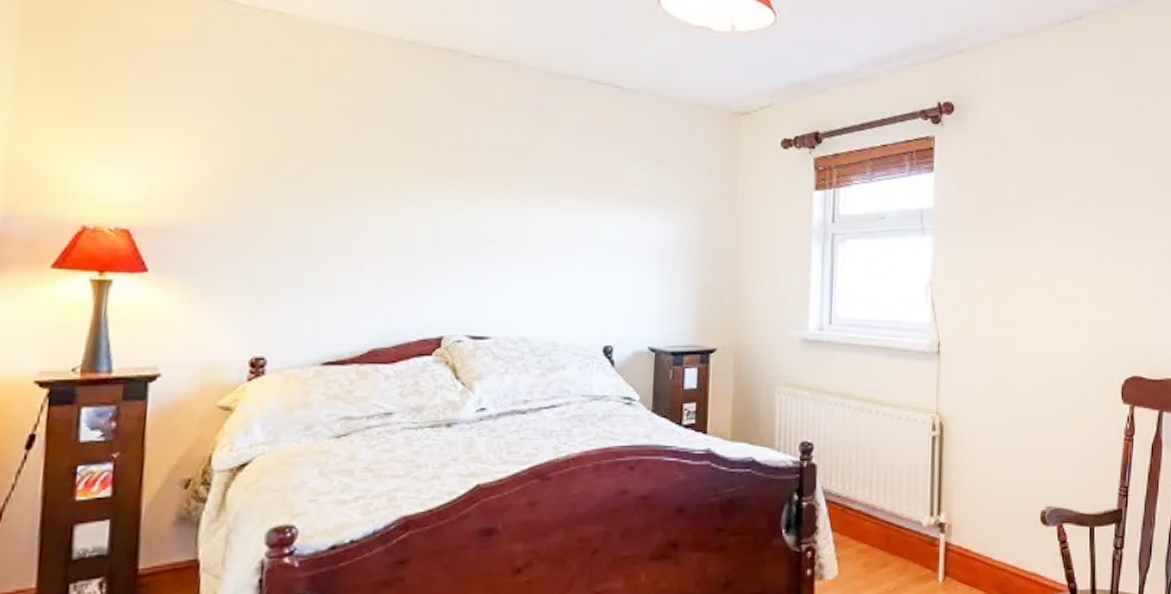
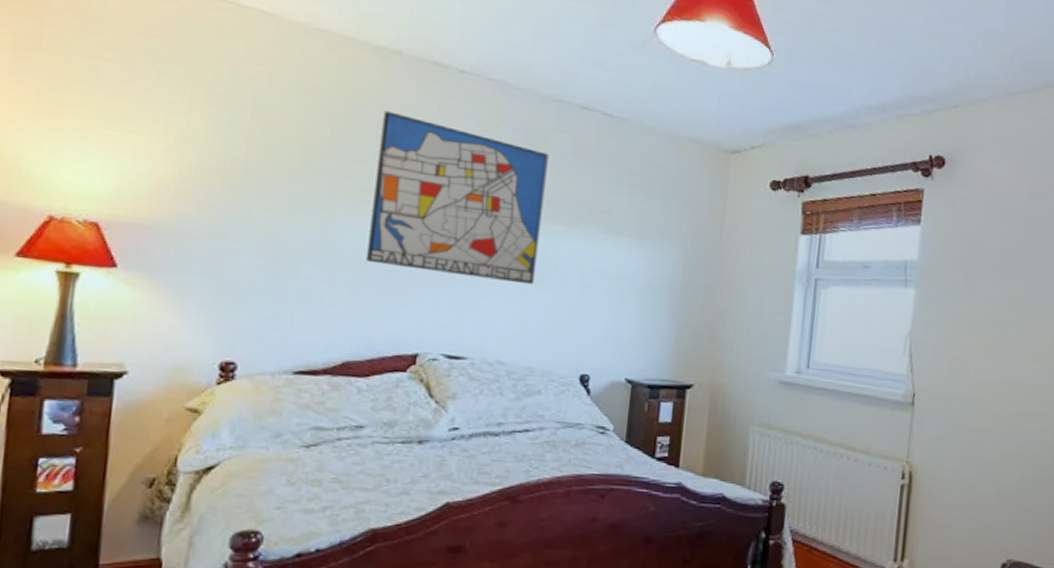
wall art: none [388,99,562,260] -> present [366,110,549,285]

